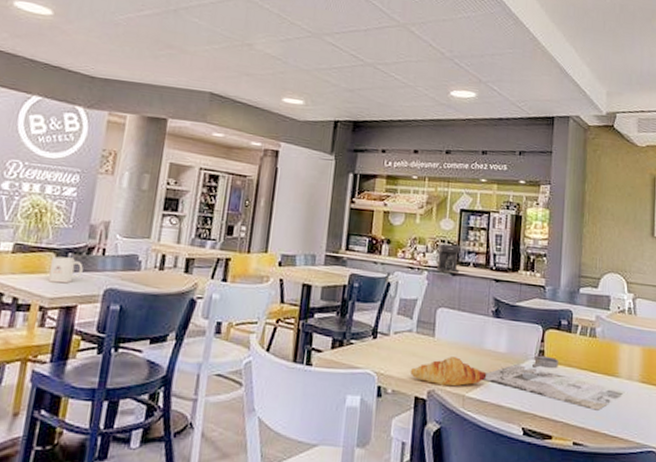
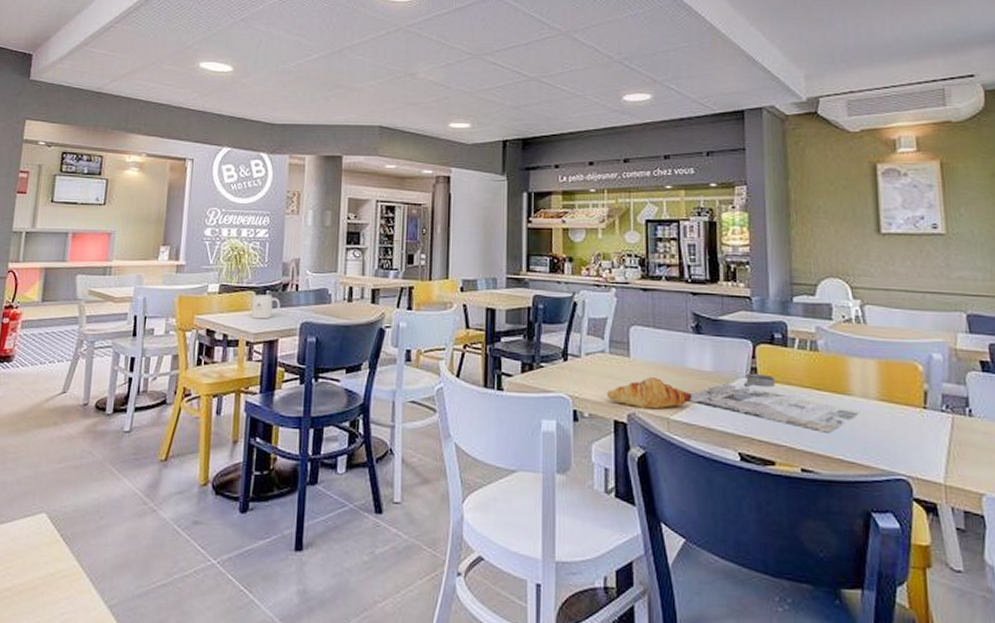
coffee maker: present [437,243,460,273] -> none [625,257,652,288]

